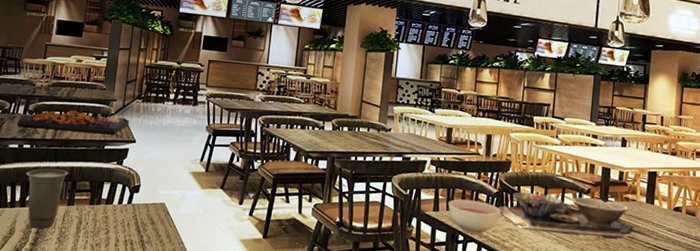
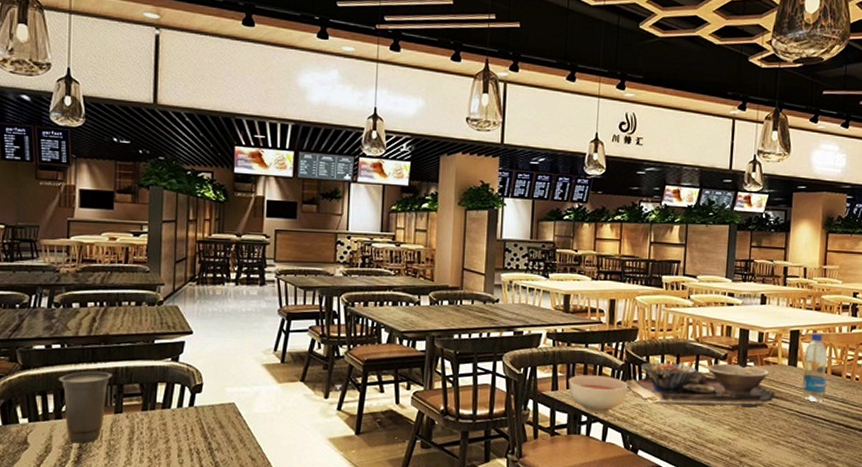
food tray: present [16,110,129,135] -> none [40,299,182,327]
bottle: none [659,175,683,239] -> present [802,333,828,403]

